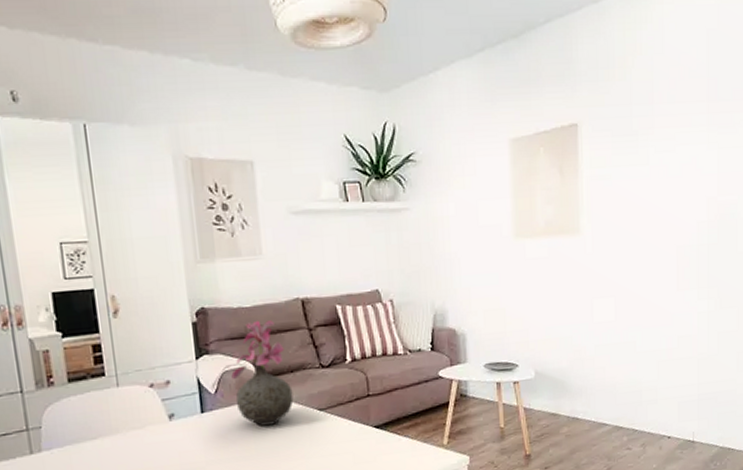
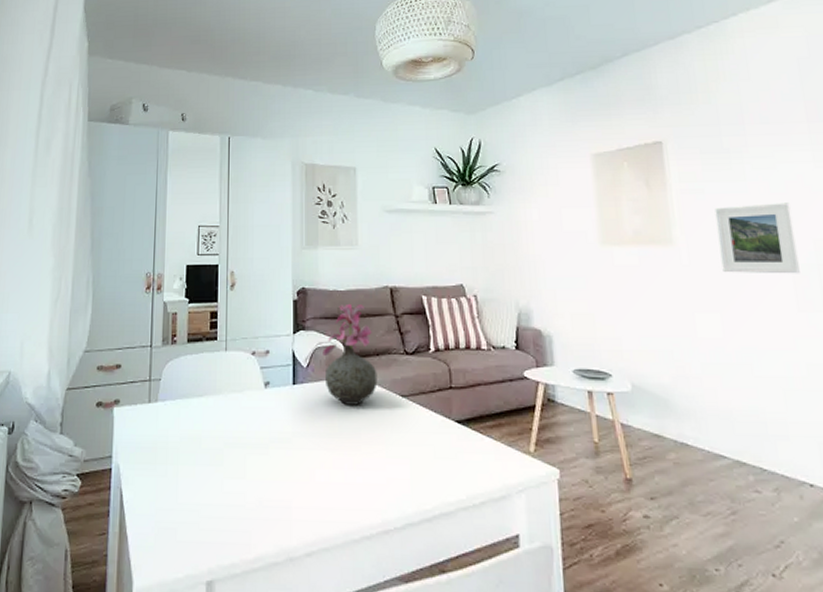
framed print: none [619,186,683,259] -> present [714,202,800,274]

